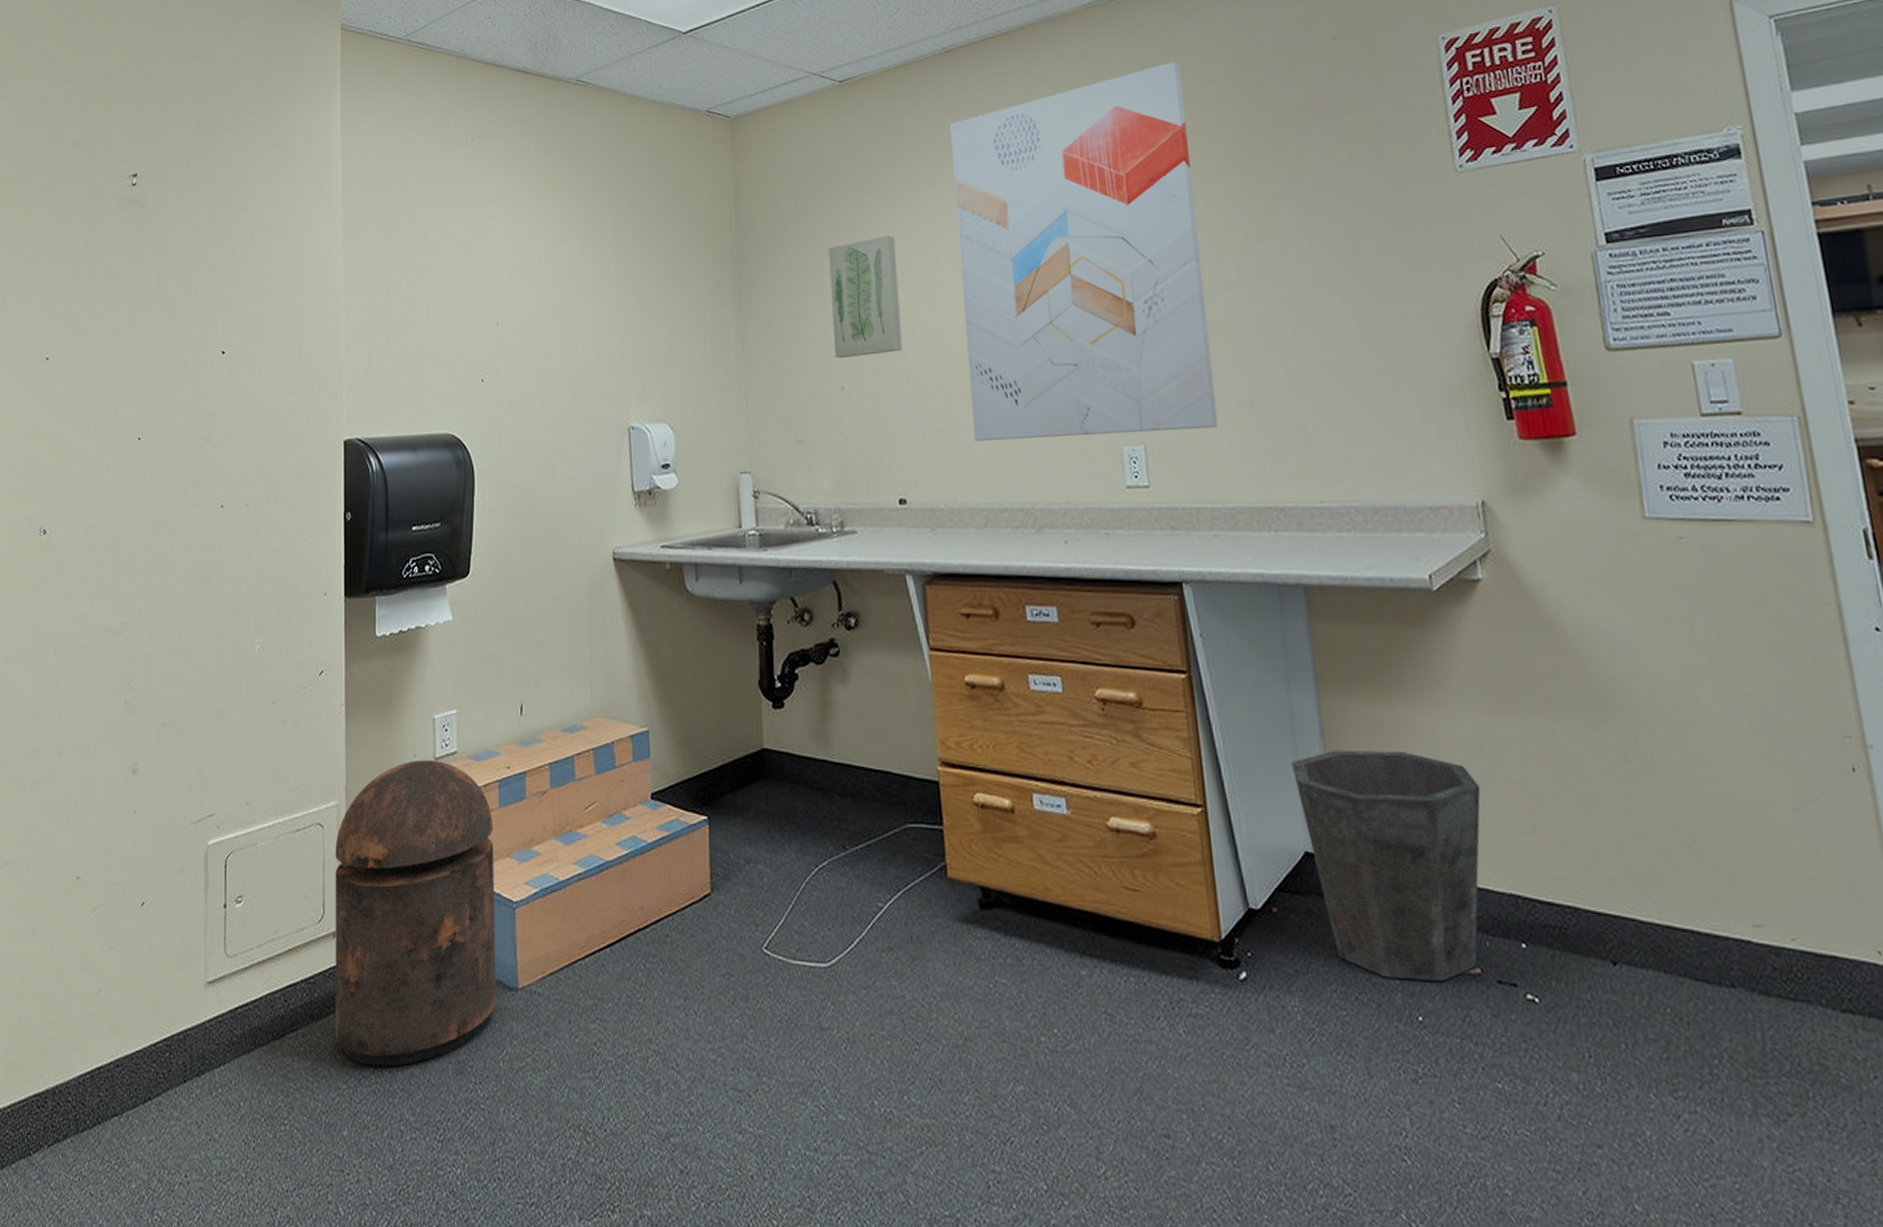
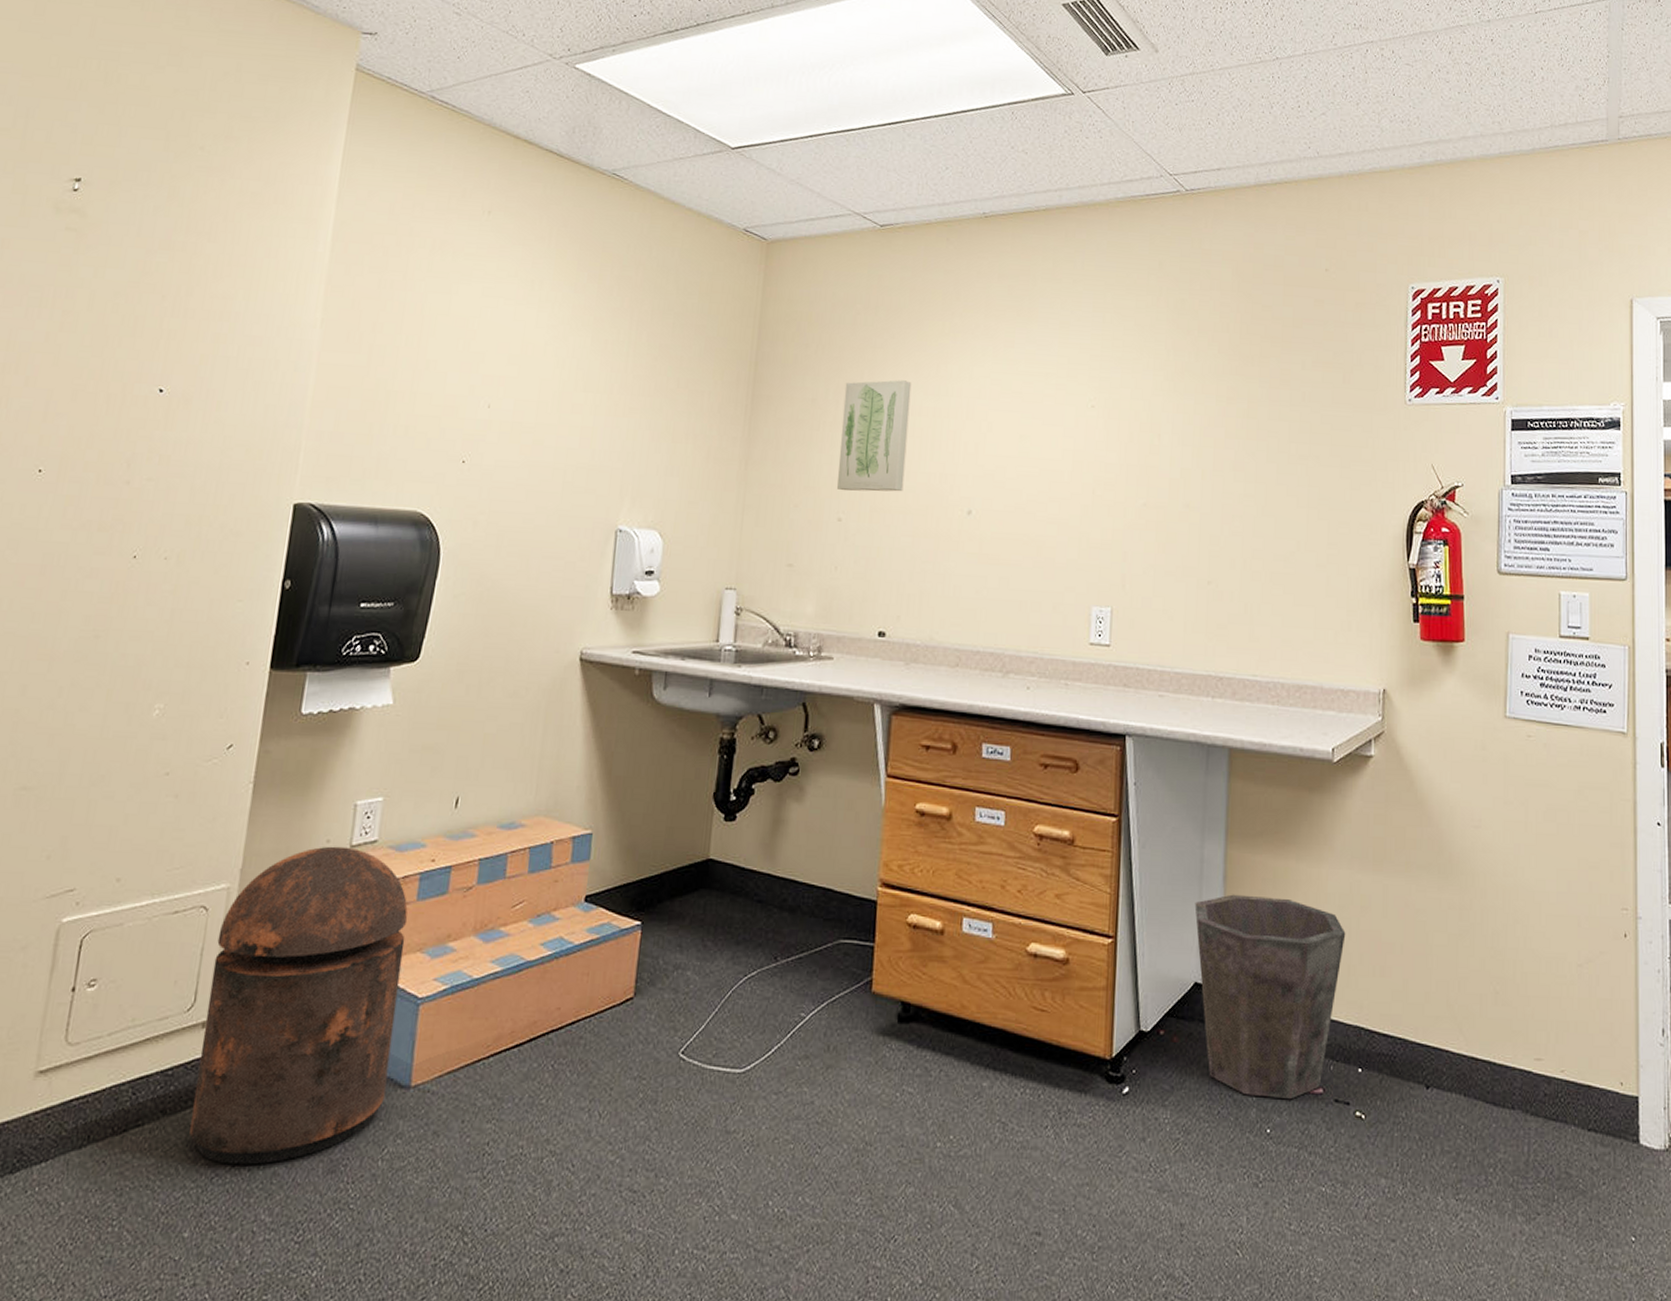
wall art: present [950,62,1219,441] -> none [958,265,1194,600]

